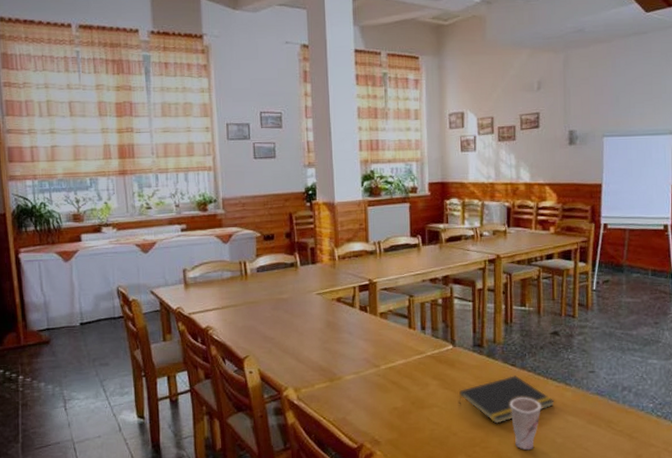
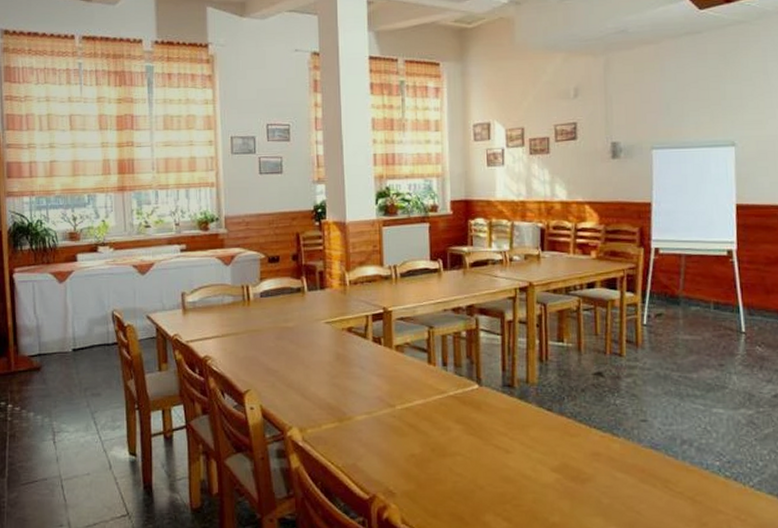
notepad: present [458,375,555,424] -> none [485,422,600,478]
cup: present [509,397,541,451] -> none [546,447,584,511]

